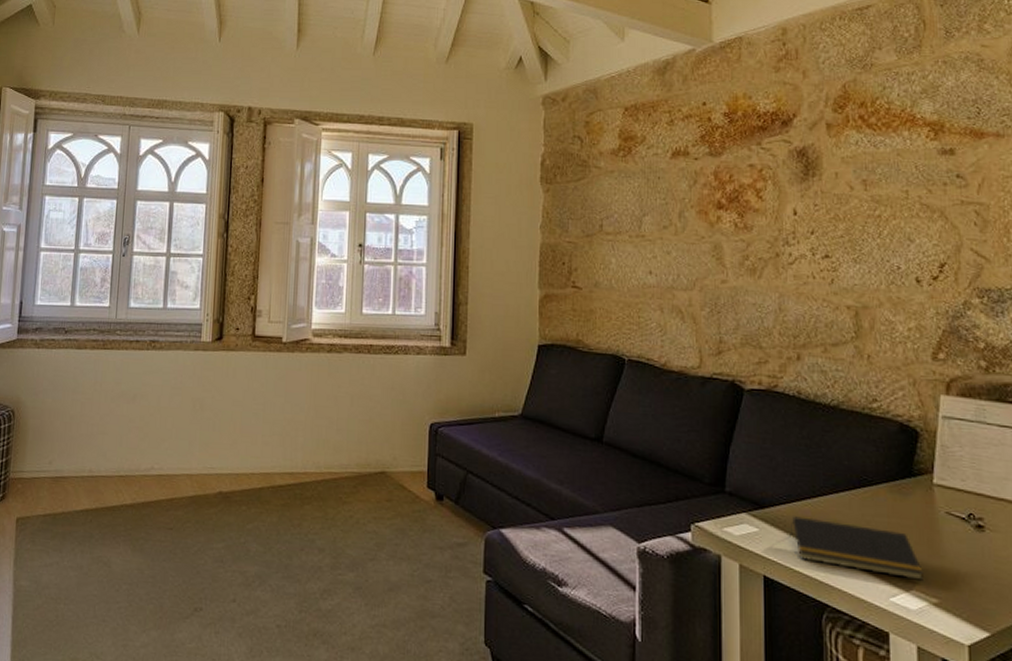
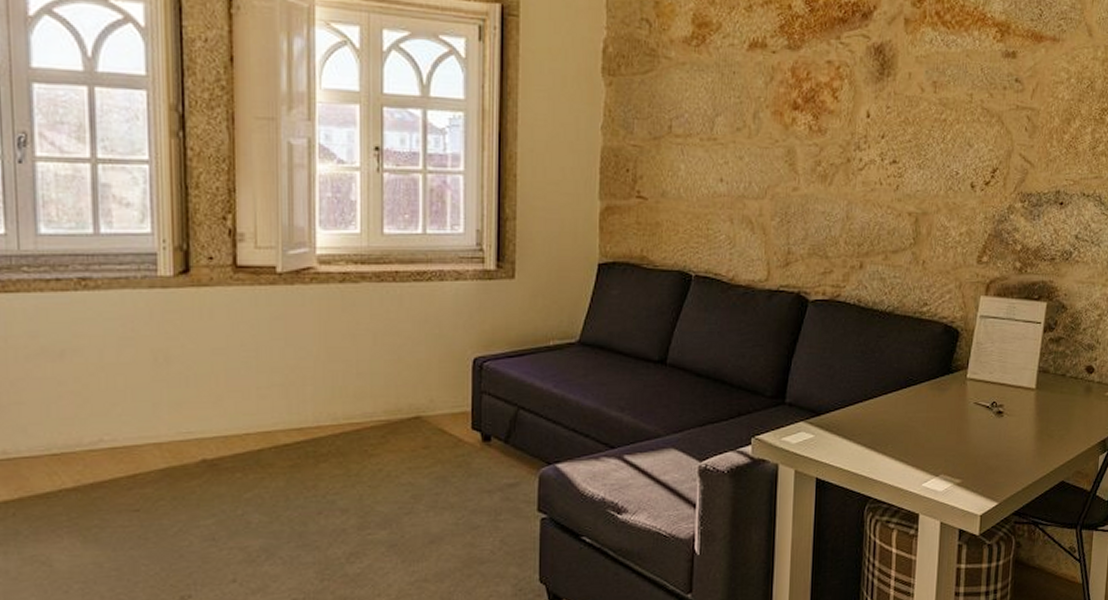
notepad: present [789,516,923,581] -> none [841,419,951,465]

